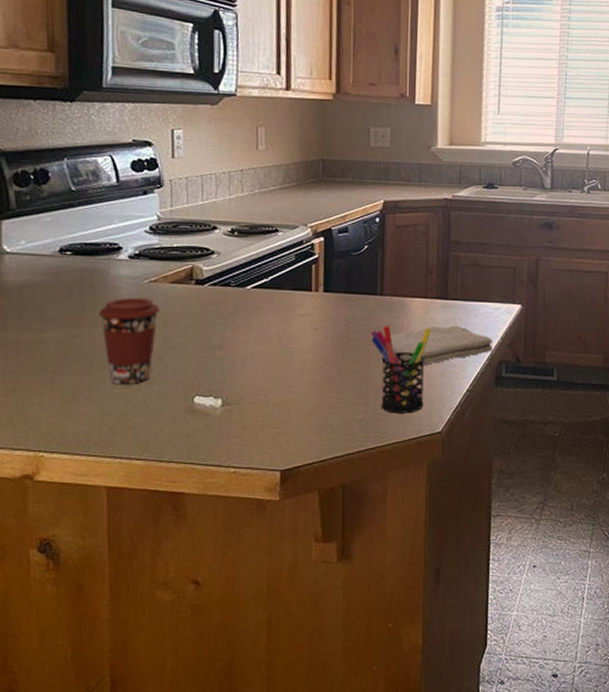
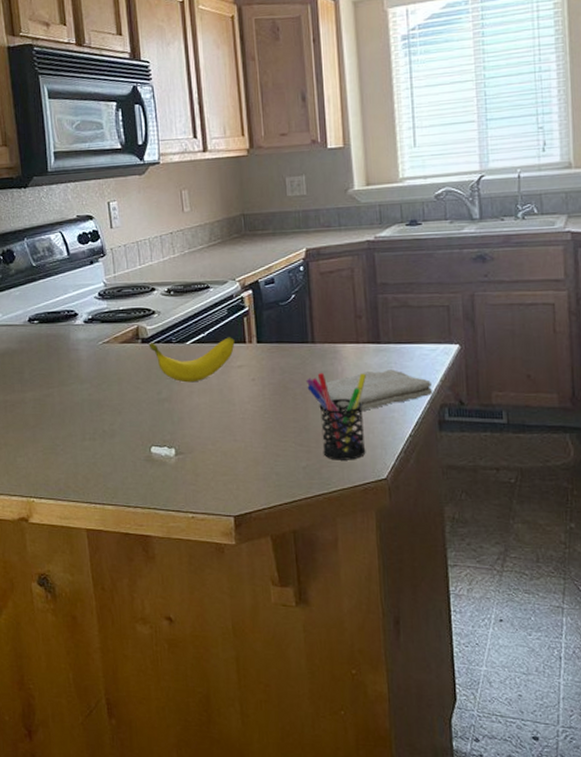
coffee cup: present [98,297,161,385] -> none [64,358,115,438]
banana: none [203,283,300,329] -> present [148,337,235,383]

